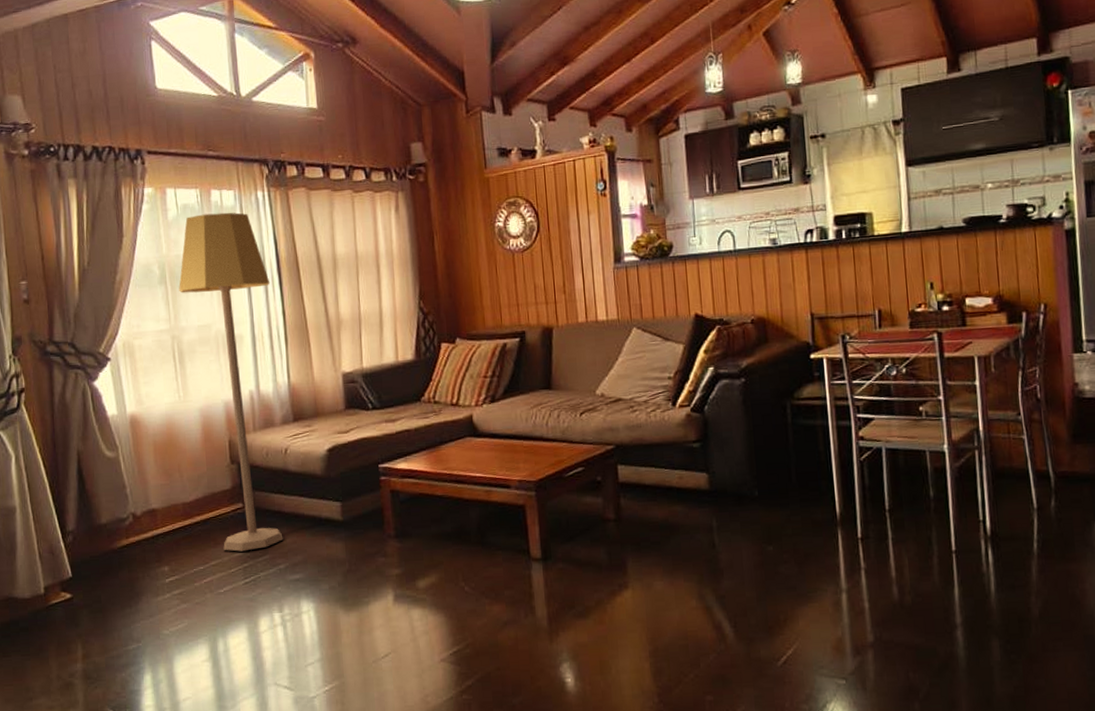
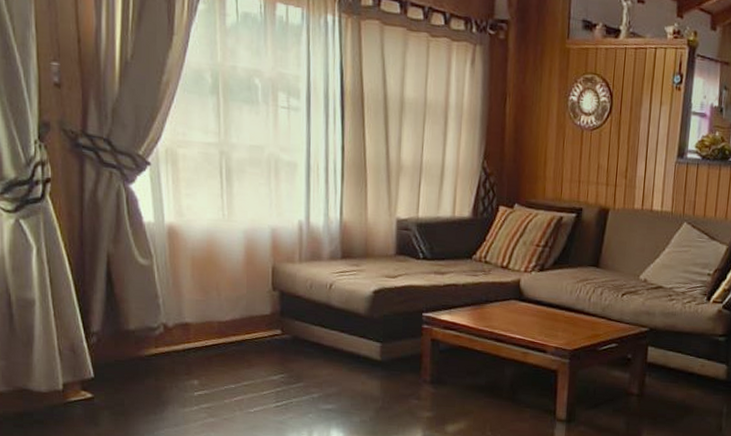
lamp: present [179,212,283,552] -> none [232,27,332,376]

